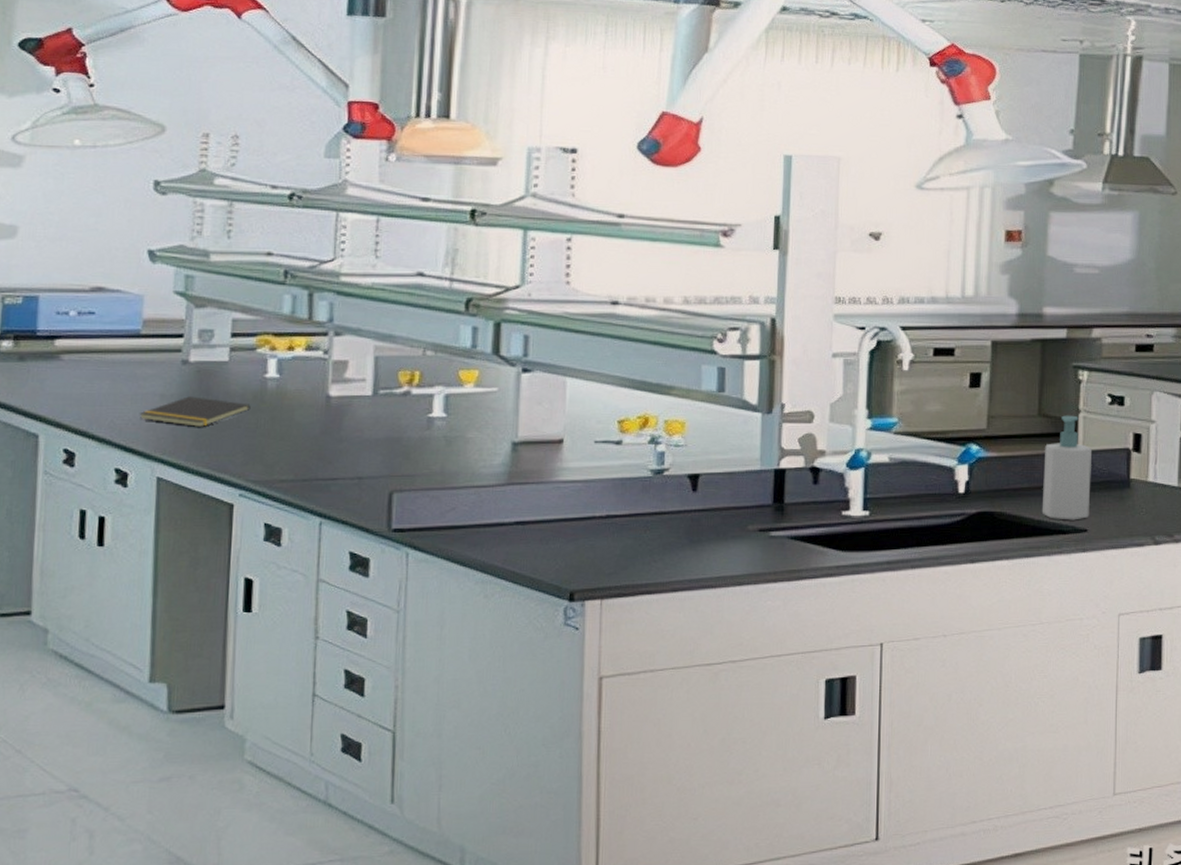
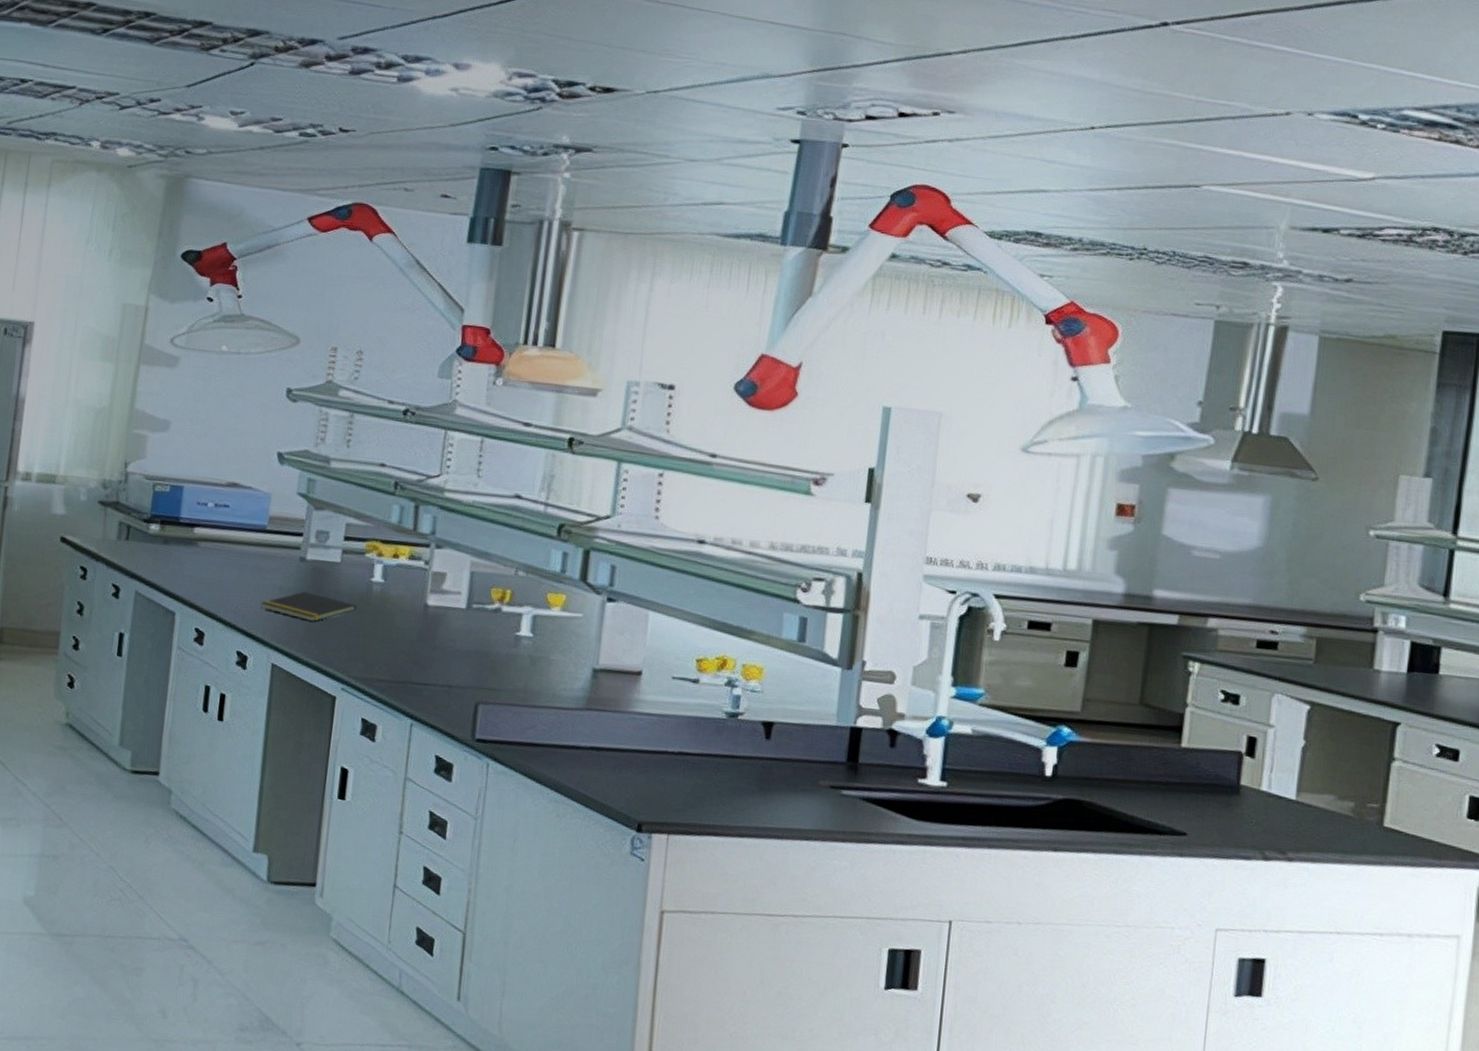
soap bottle: present [1041,415,1091,520] -> none [1136,707,1198,822]

